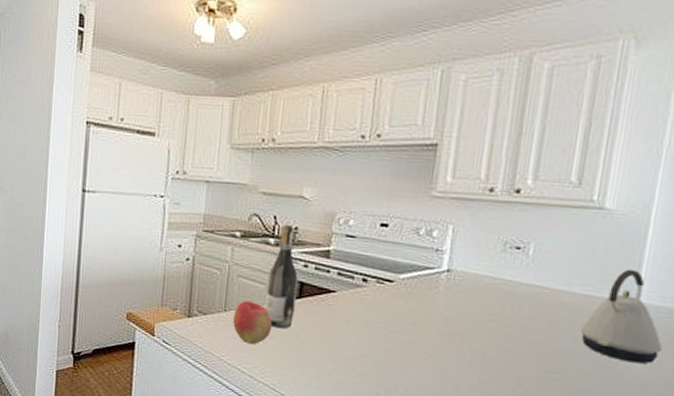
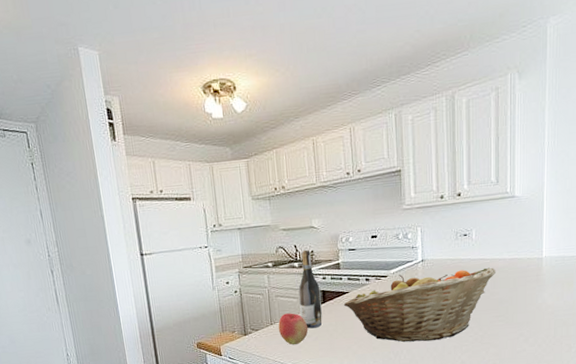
fruit basket: none [326,283,559,386] -> present [344,267,497,342]
kettle: present [580,269,662,364] -> none [512,235,562,298]

